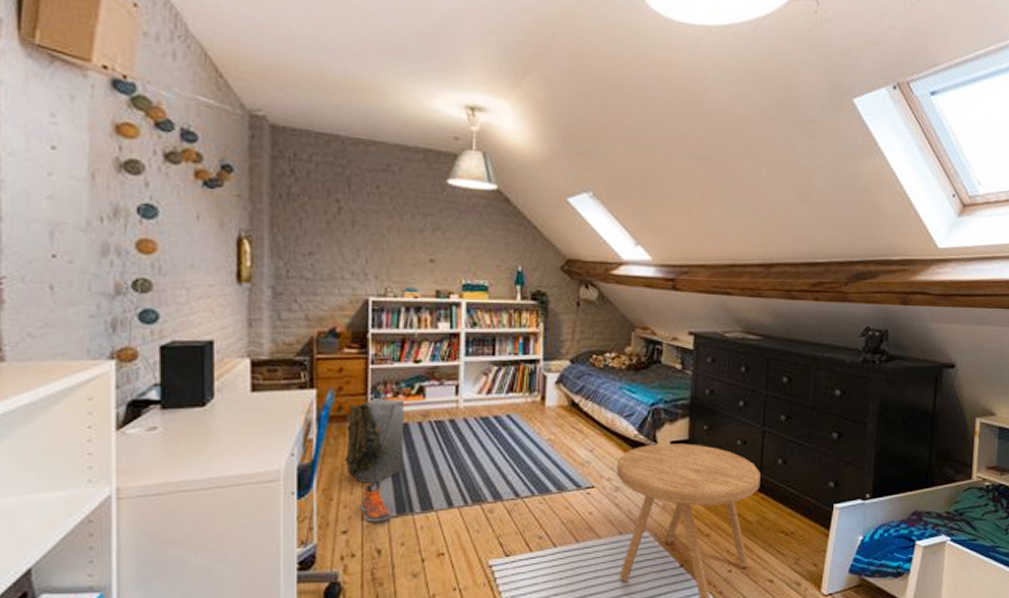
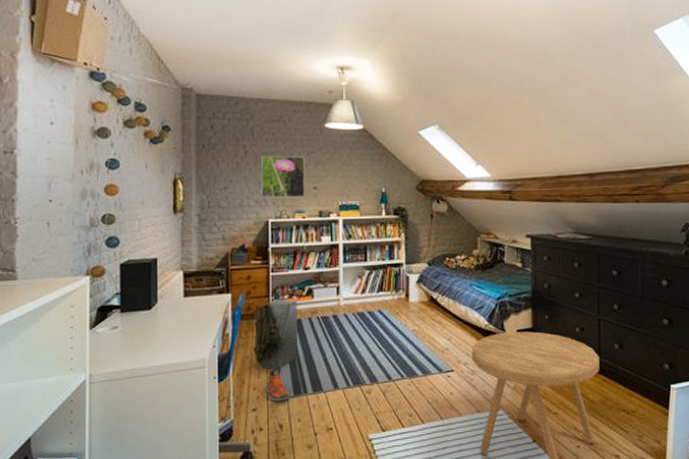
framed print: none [360,215,419,272] -> present [261,156,305,198]

